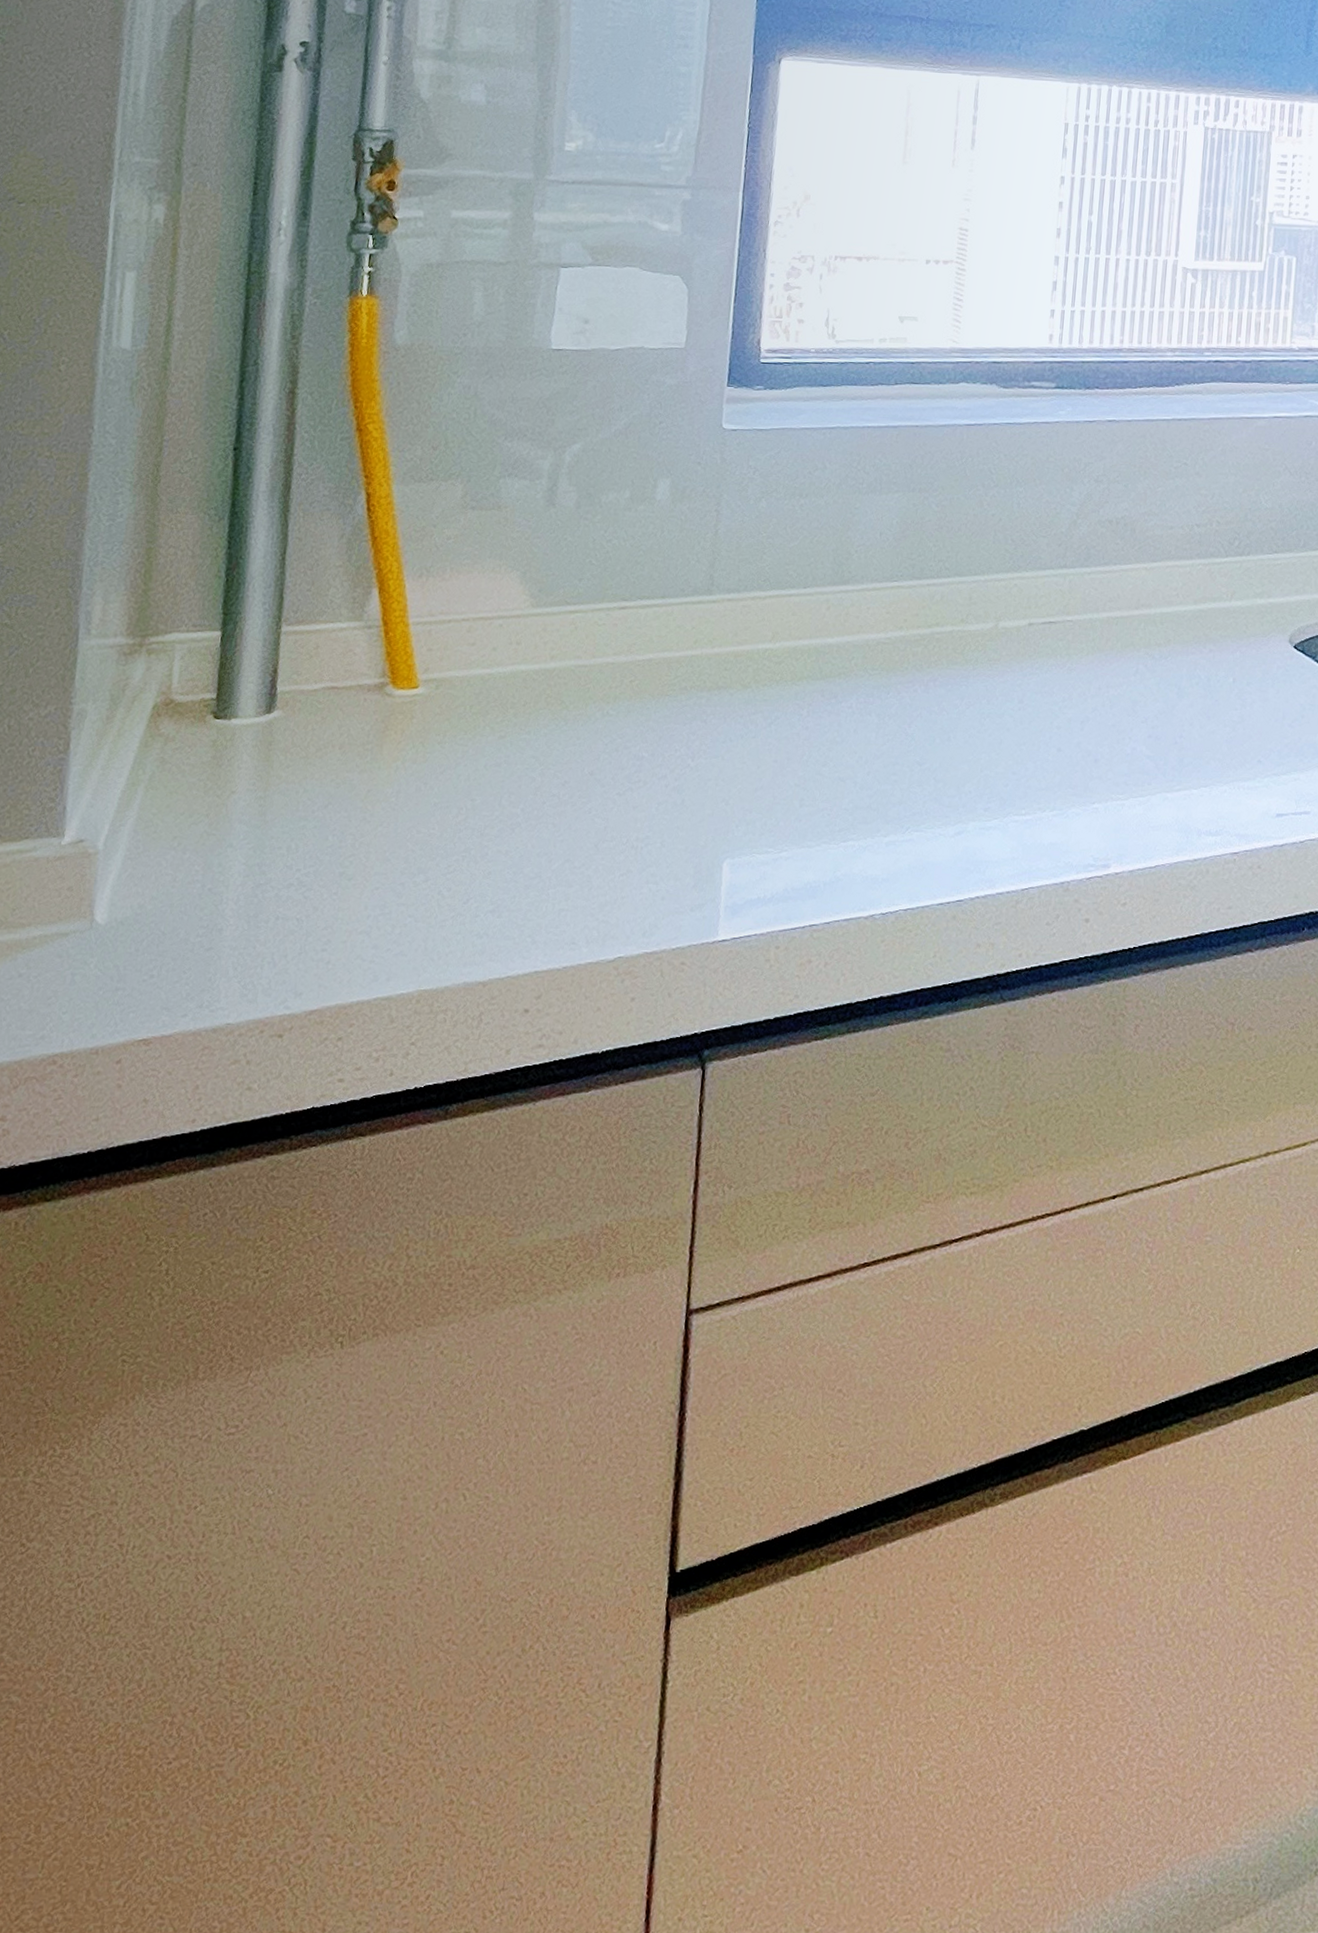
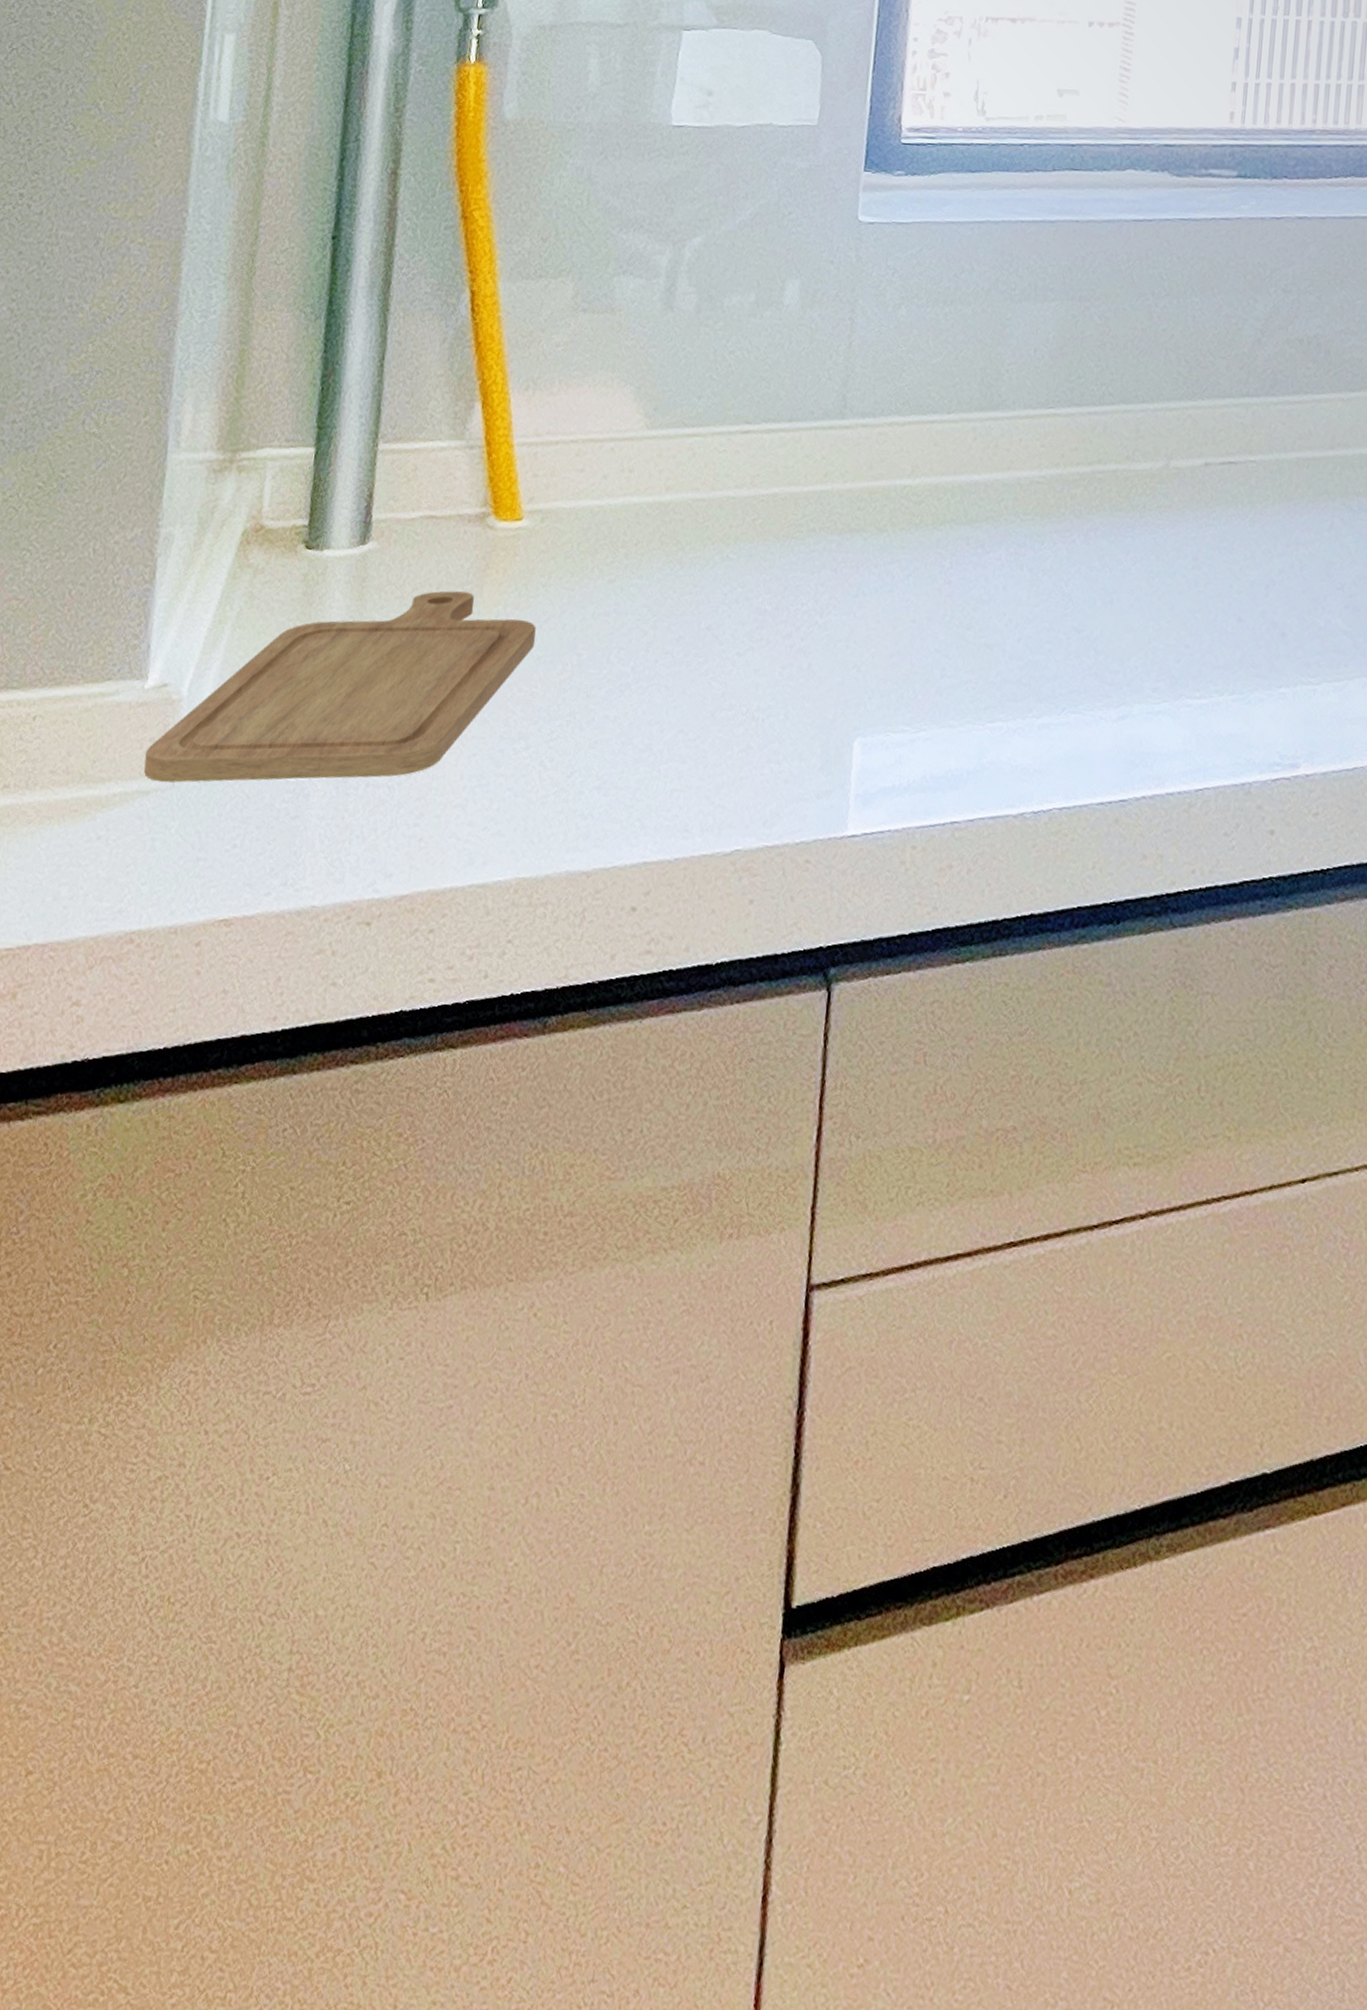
chopping board: none [62,750,433,925] -> present [143,590,536,783]

